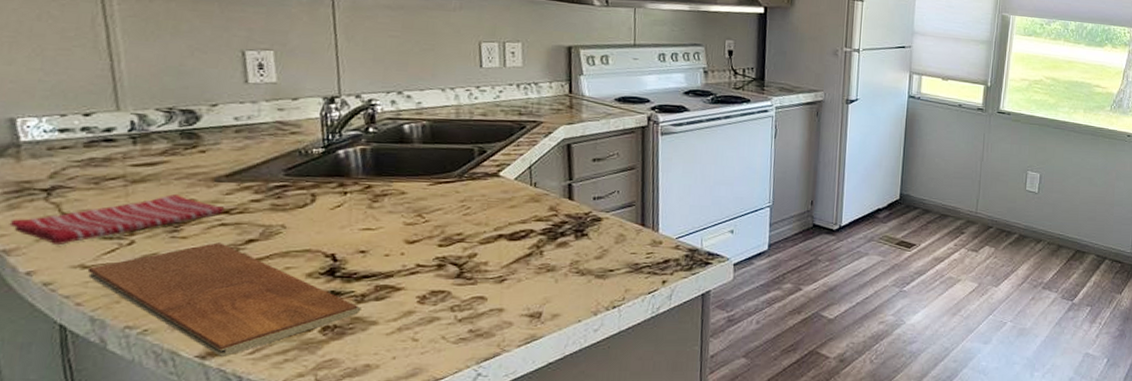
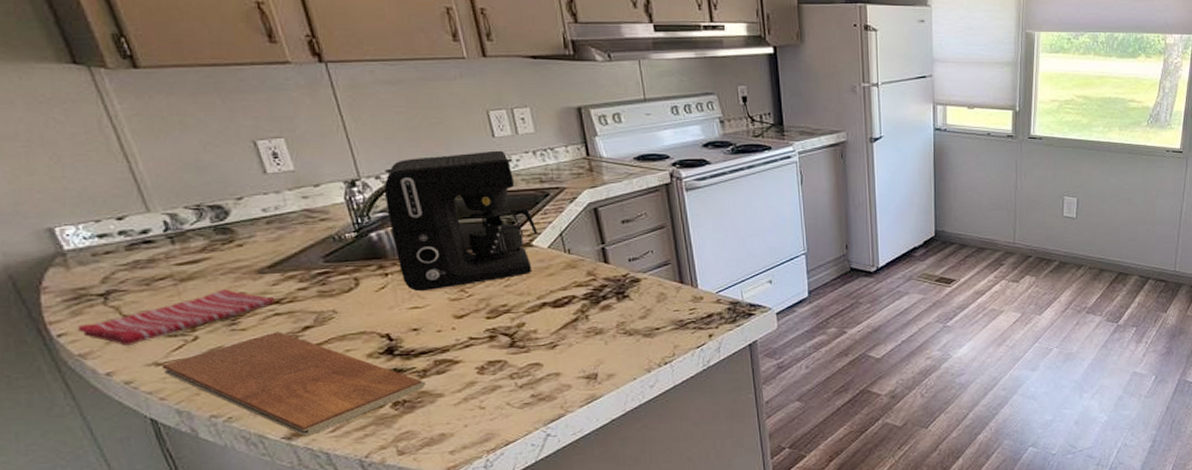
coffee maker: none [360,80,508,214] -> present [384,150,539,292]

